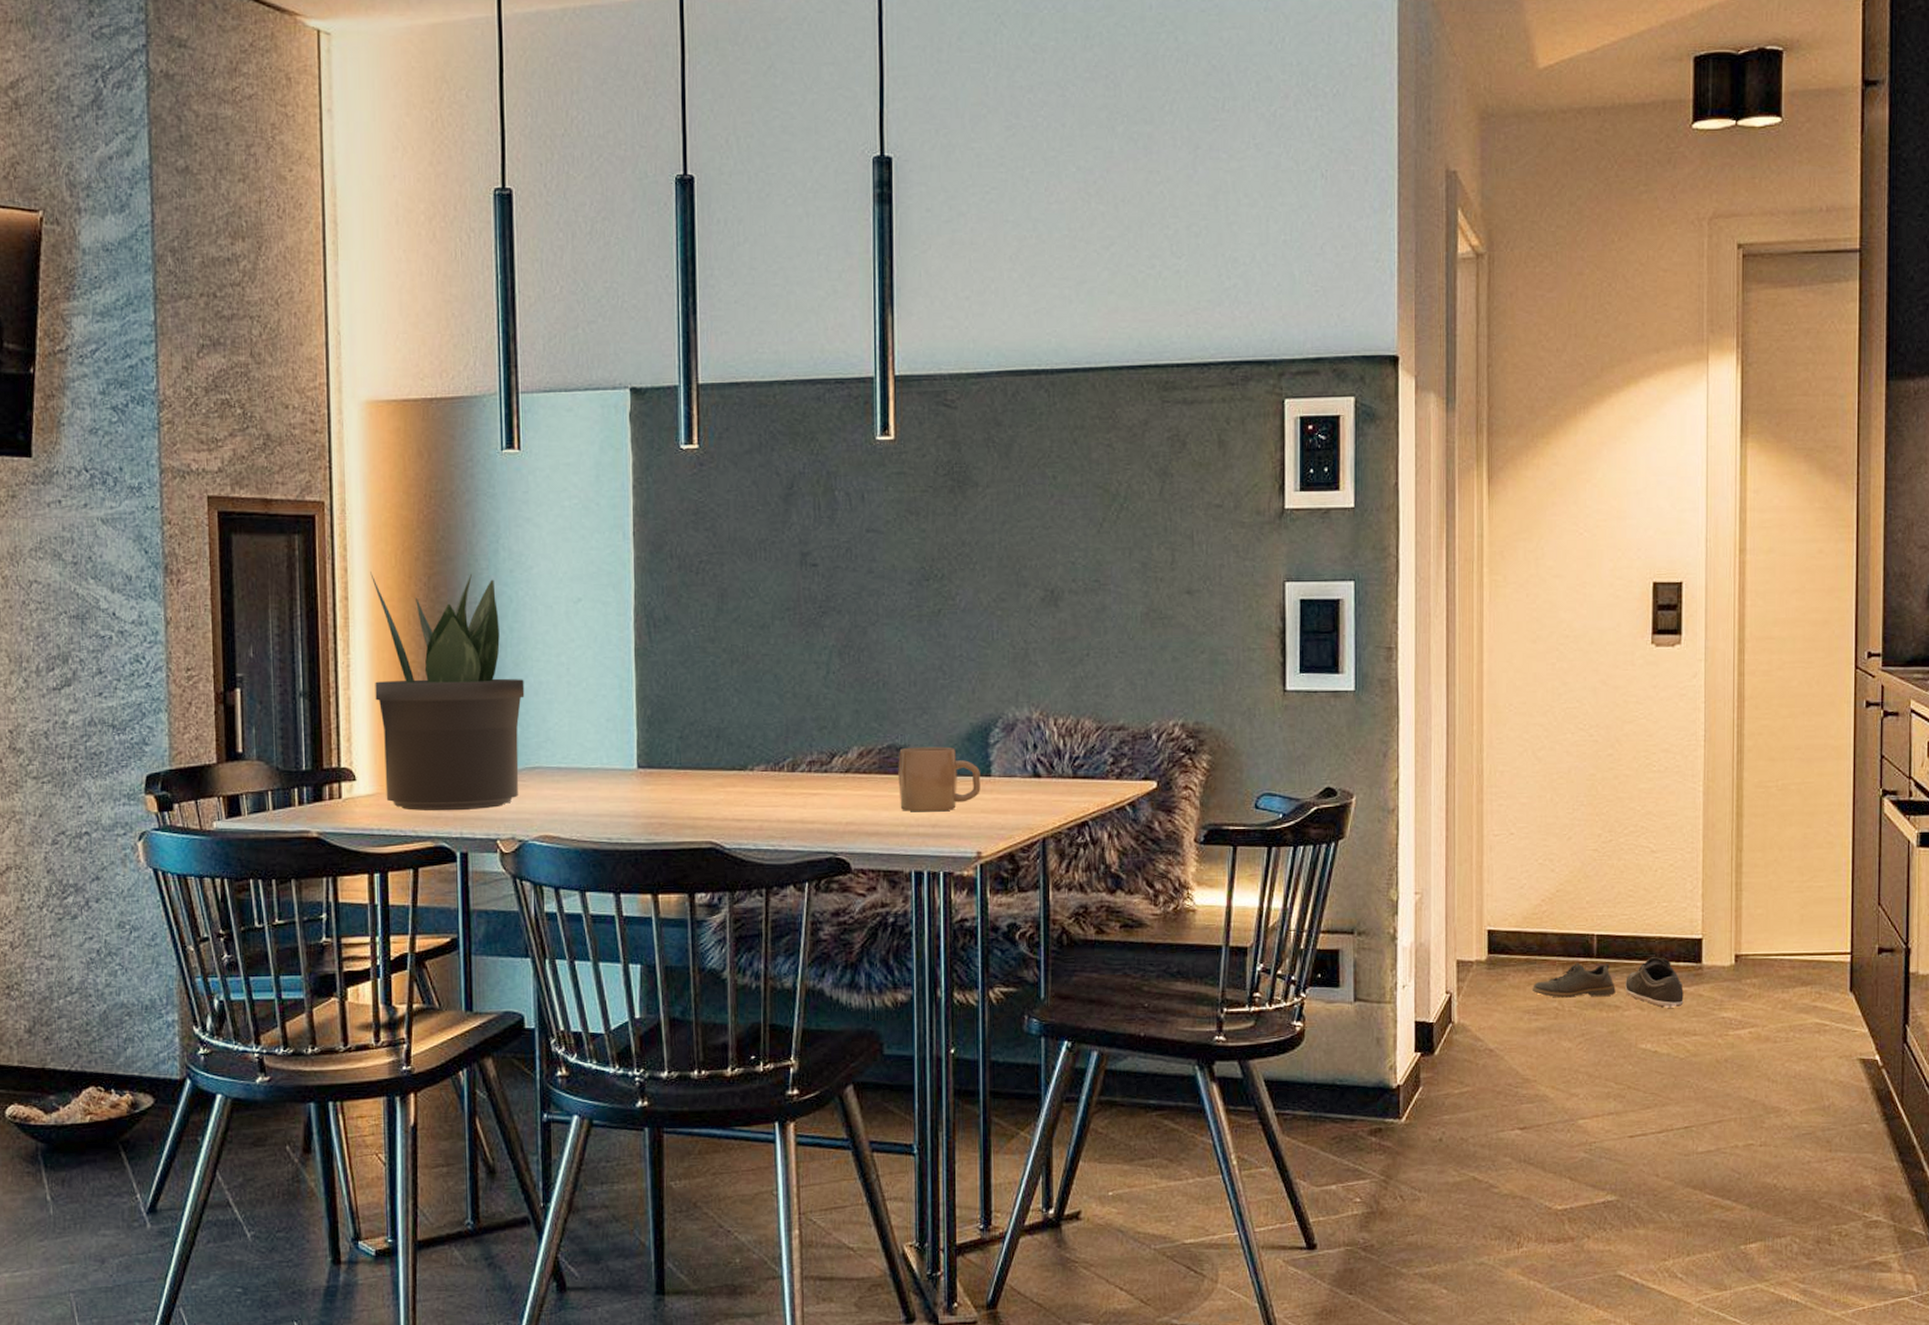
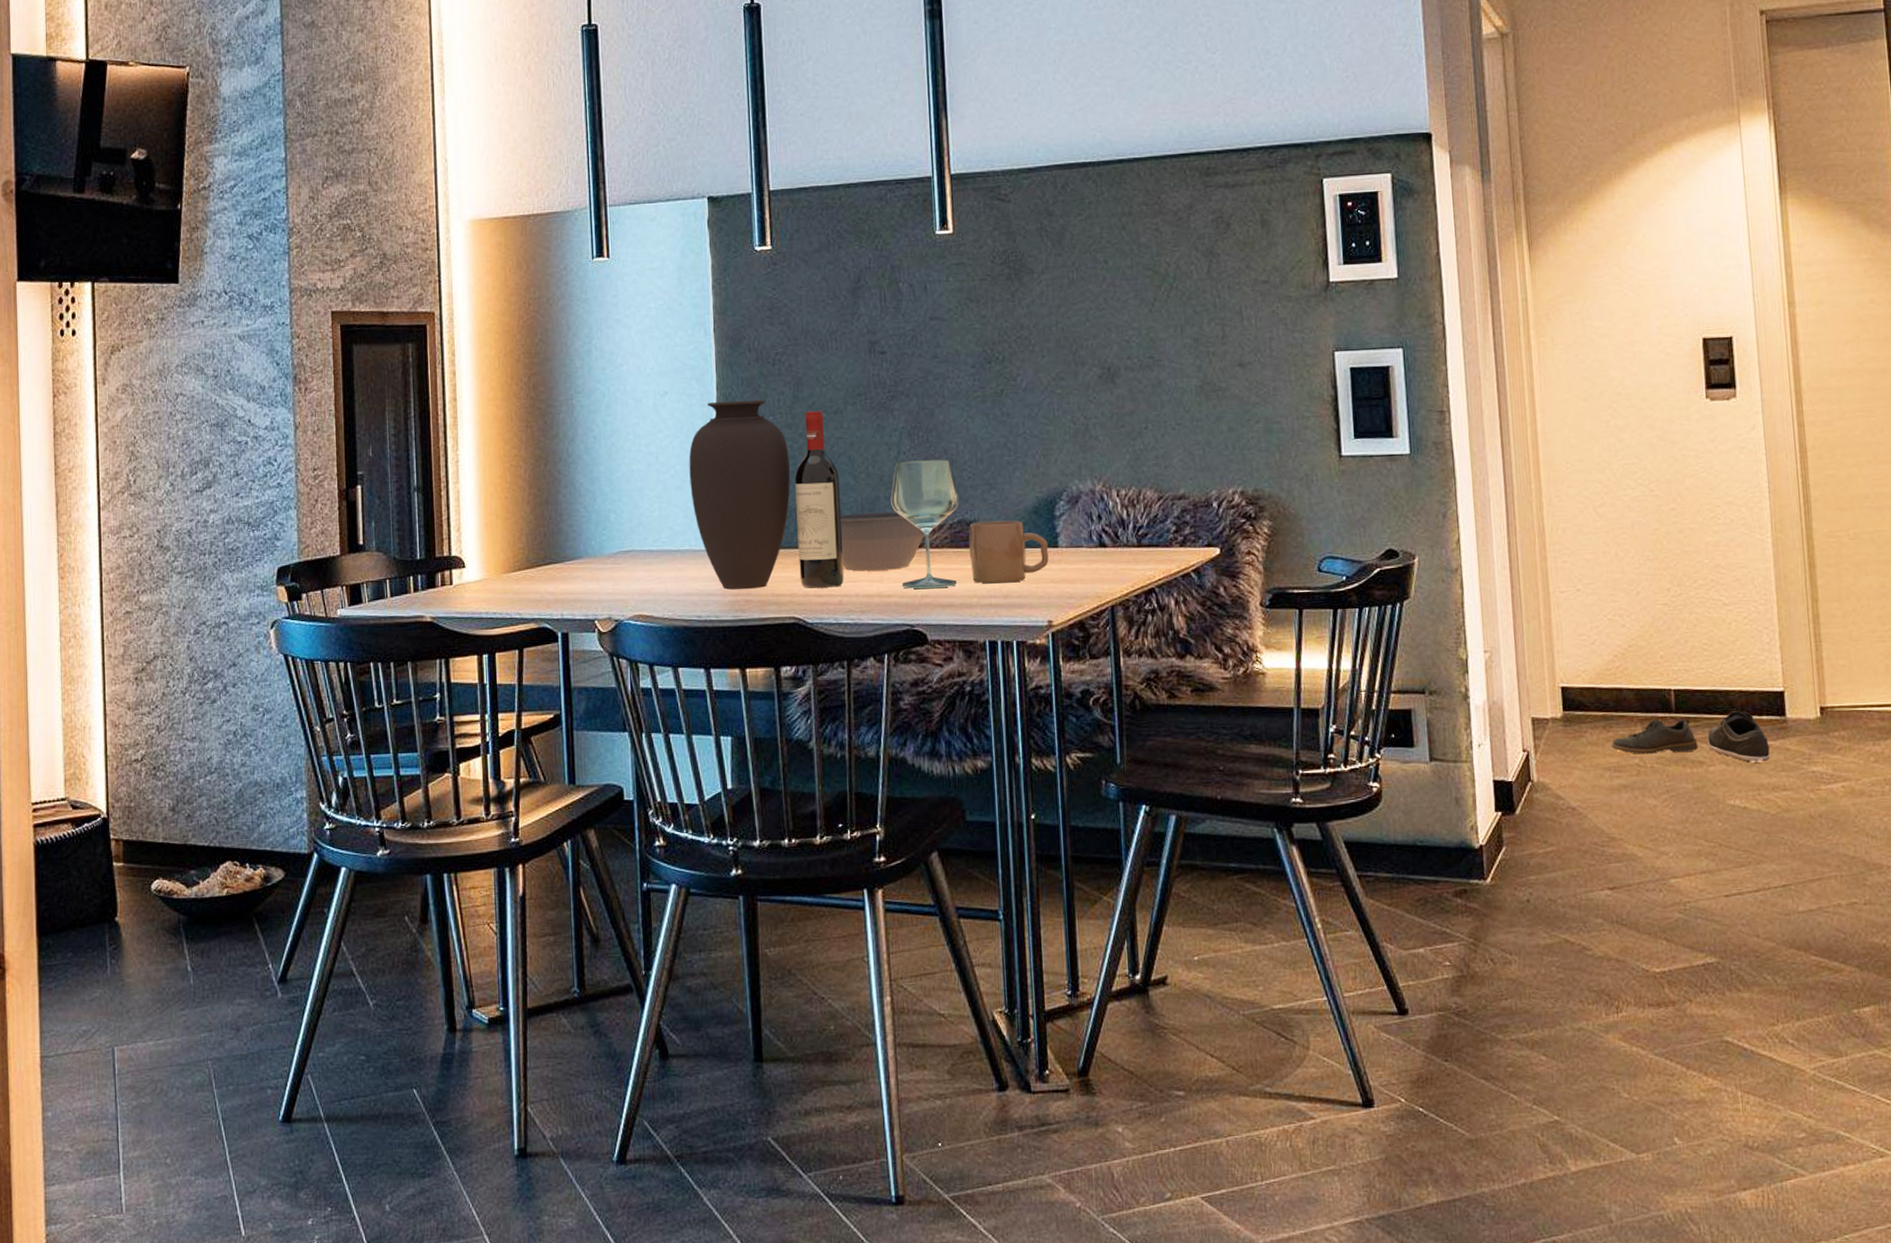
planter: present [370,572,525,811] -> none [476,372,618,594]
vase: none [602,610,712,811] -> present [689,399,791,590]
wine bottle: none [716,625,766,812] -> present [795,411,845,588]
bowl: none [763,734,852,796] -> present [840,512,924,571]
wine glass: none [816,681,891,815] -> present [889,459,960,589]

